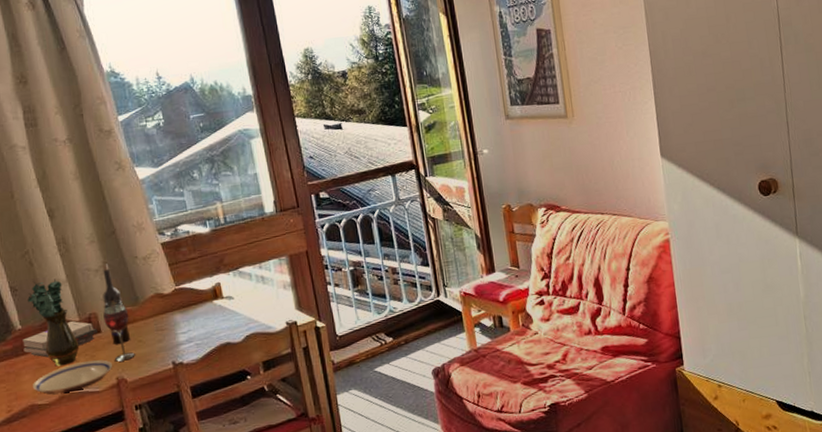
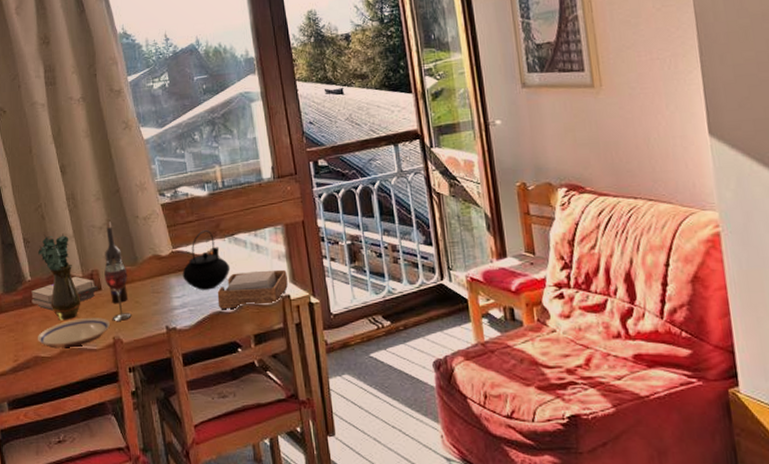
teapot: none [186,265,236,324] -> present [182,229,231,290]
napkin holder: none [224,298,294,340] -> present [217,269,288,309]

